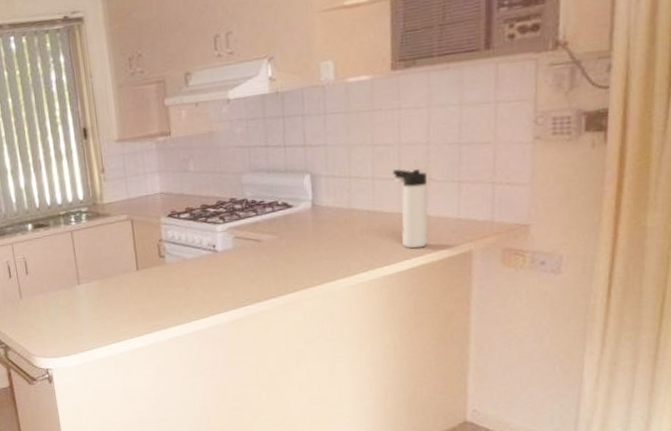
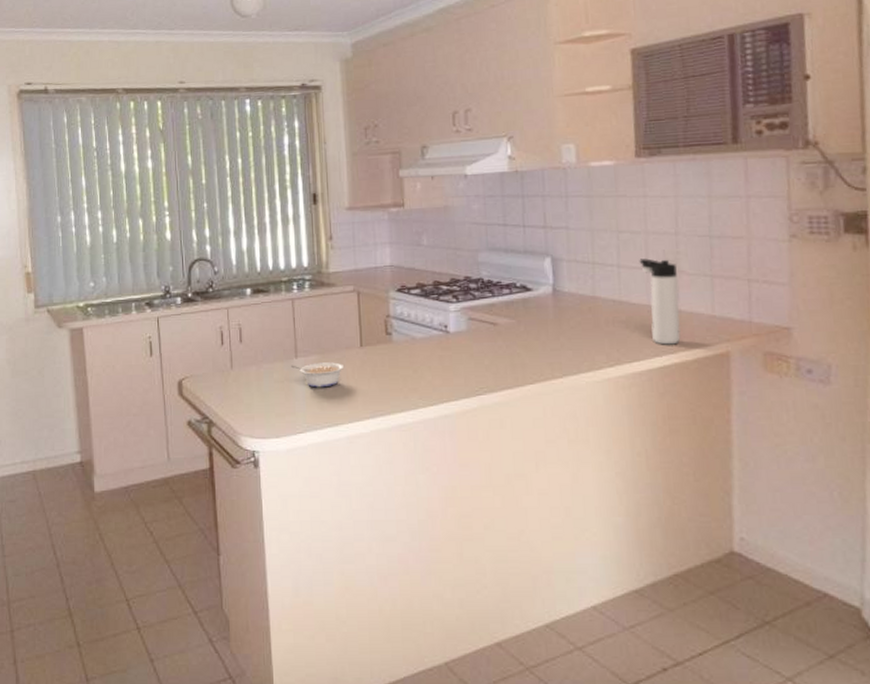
legume: none [74,286,123,310] -> present [290,362,344,388]

